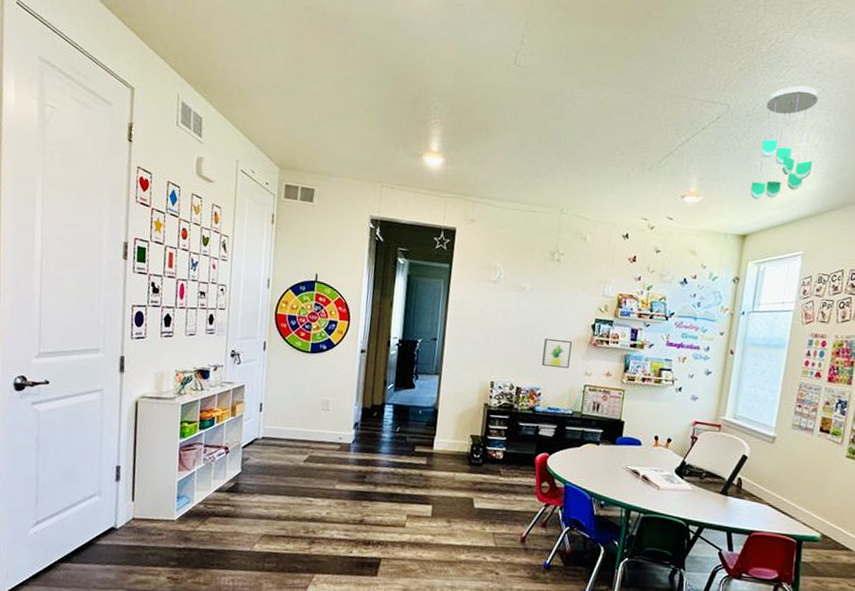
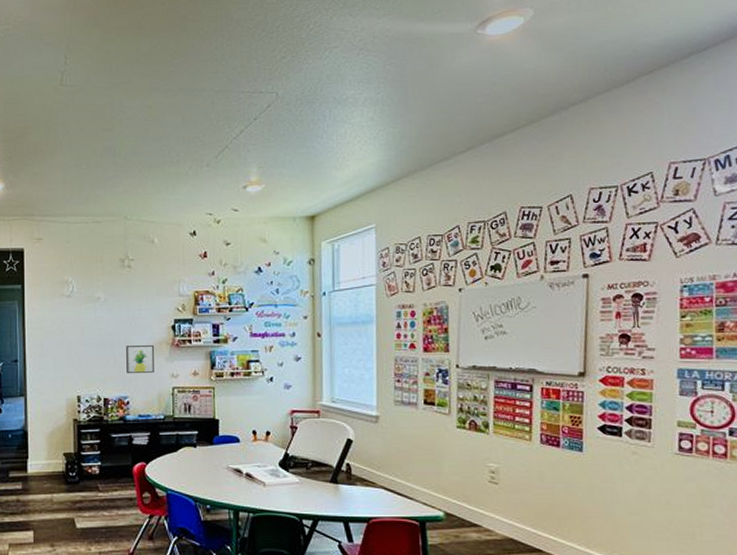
ceiling mobile: present [750,85,820,199] -> none [312,63,371,179]

